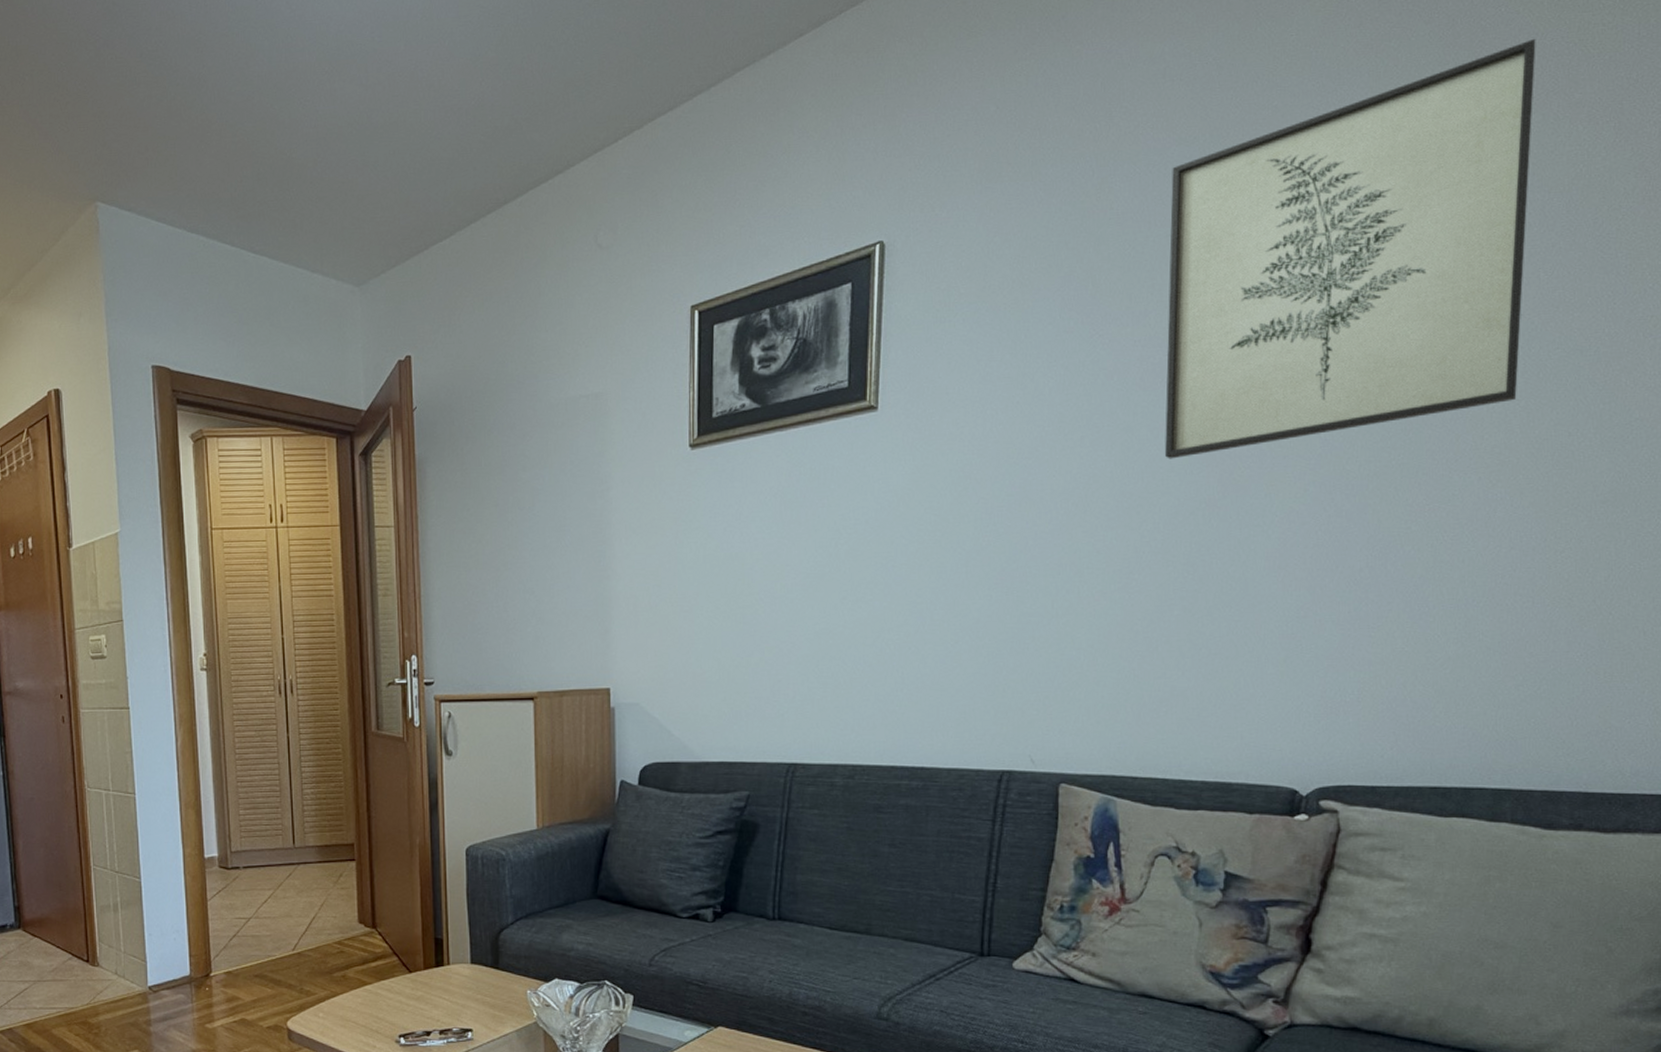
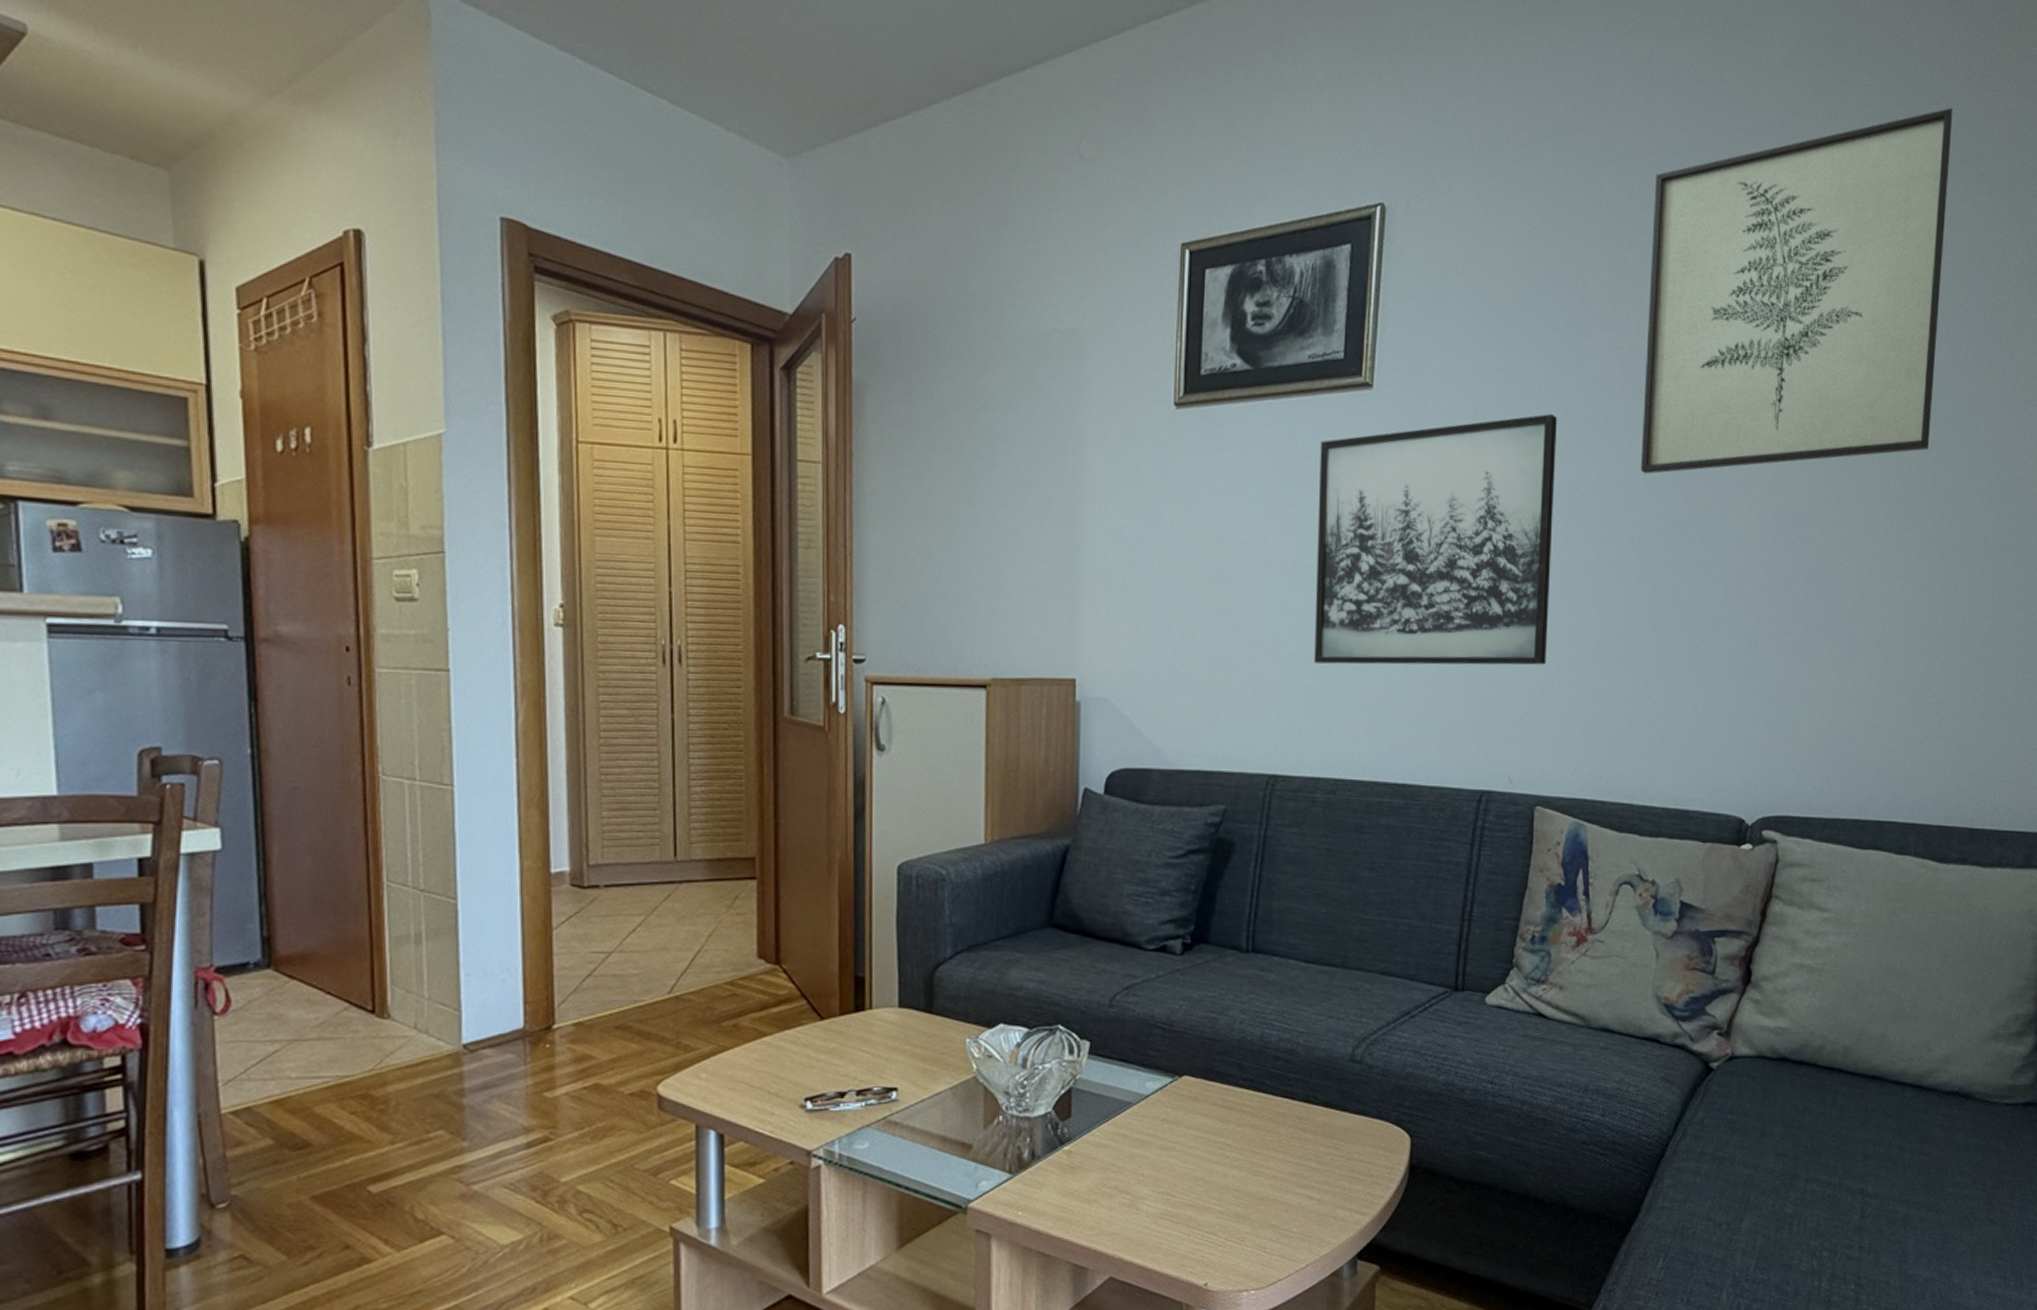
wall art: none [827,412,1071,662] -> present [1314,413,1558,665]

